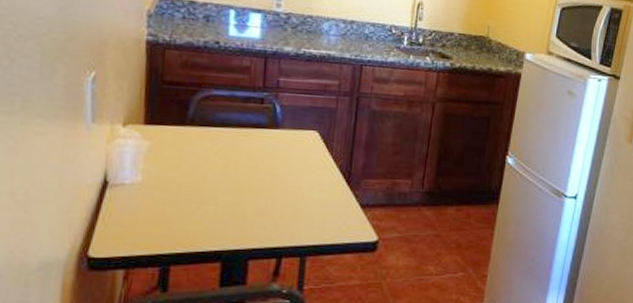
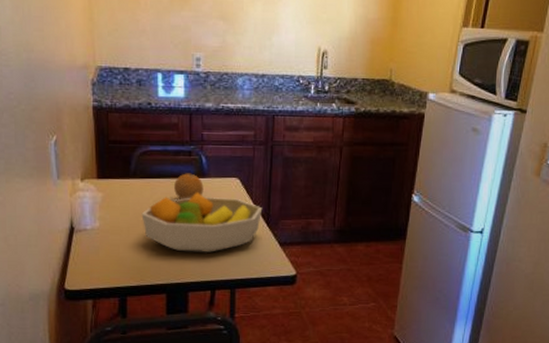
fruit bowl: none [197,145,344,214] -> present [141,192,263,253]
fruit: none [240,122,276,153] -> present [174,173,204,200]

